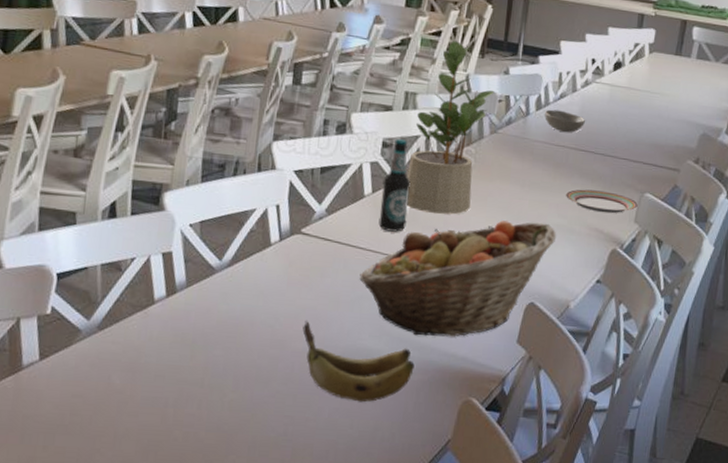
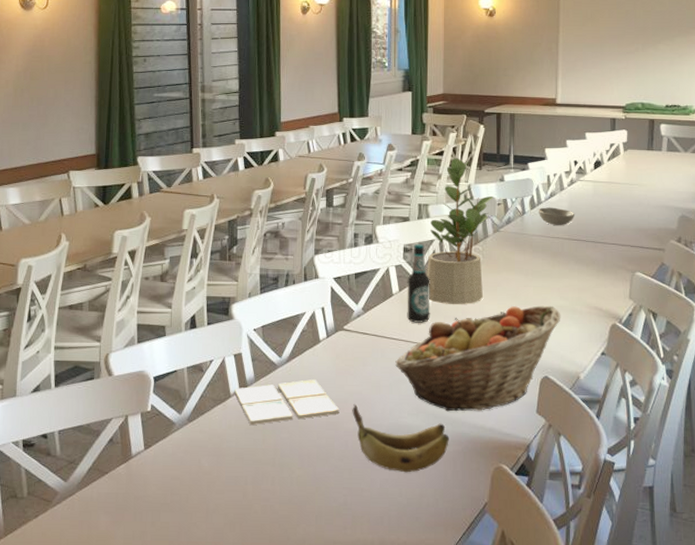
drink coaster: none [159,289,288,338] -> present [234,379,340,425]
plate: present [565,189,638,214] -> none [564,273,630,293]

